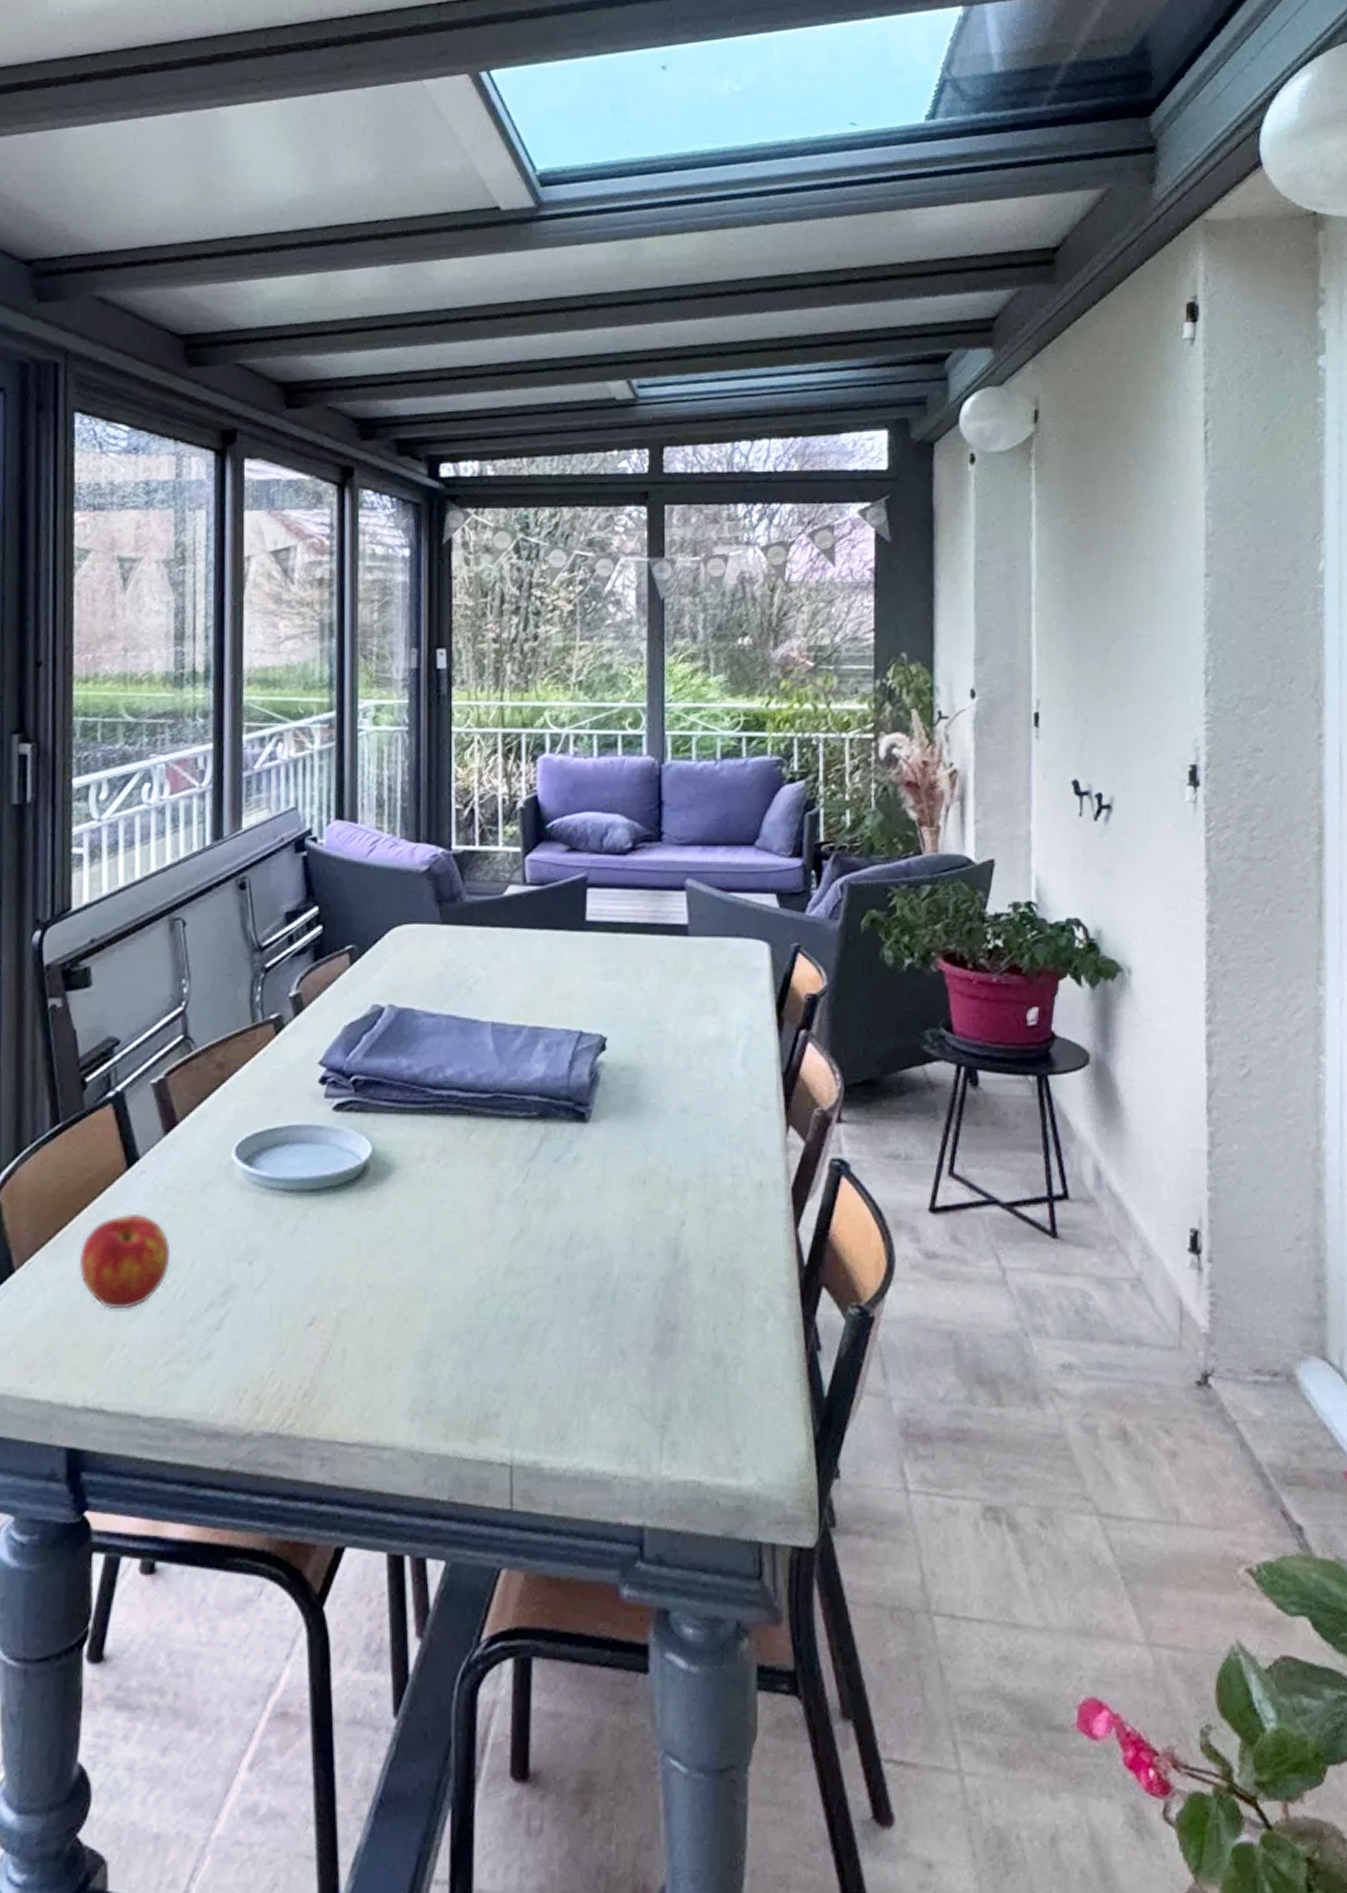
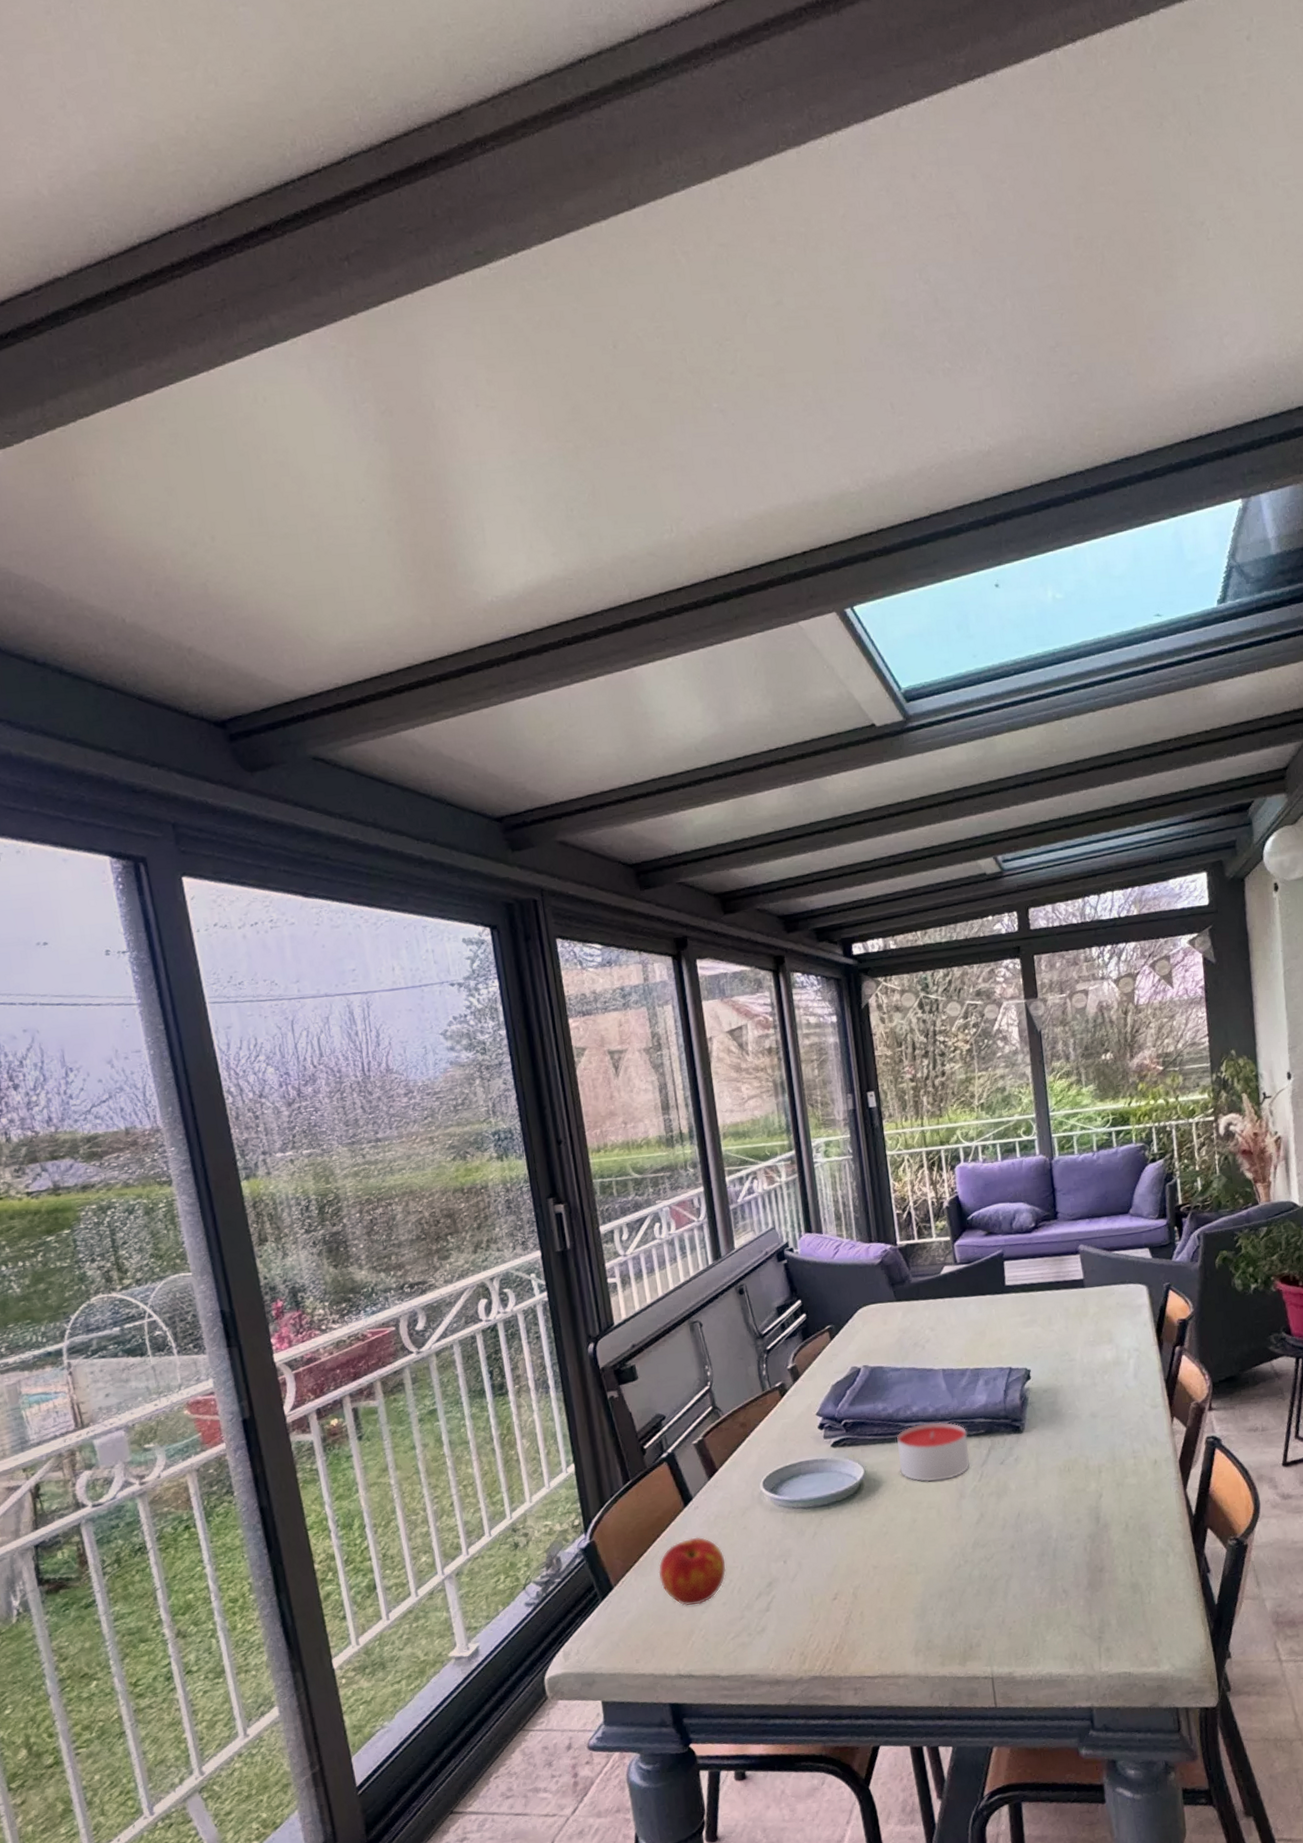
candle: none [419,1093,514,1175] -> present [897,1421,970,1482]

